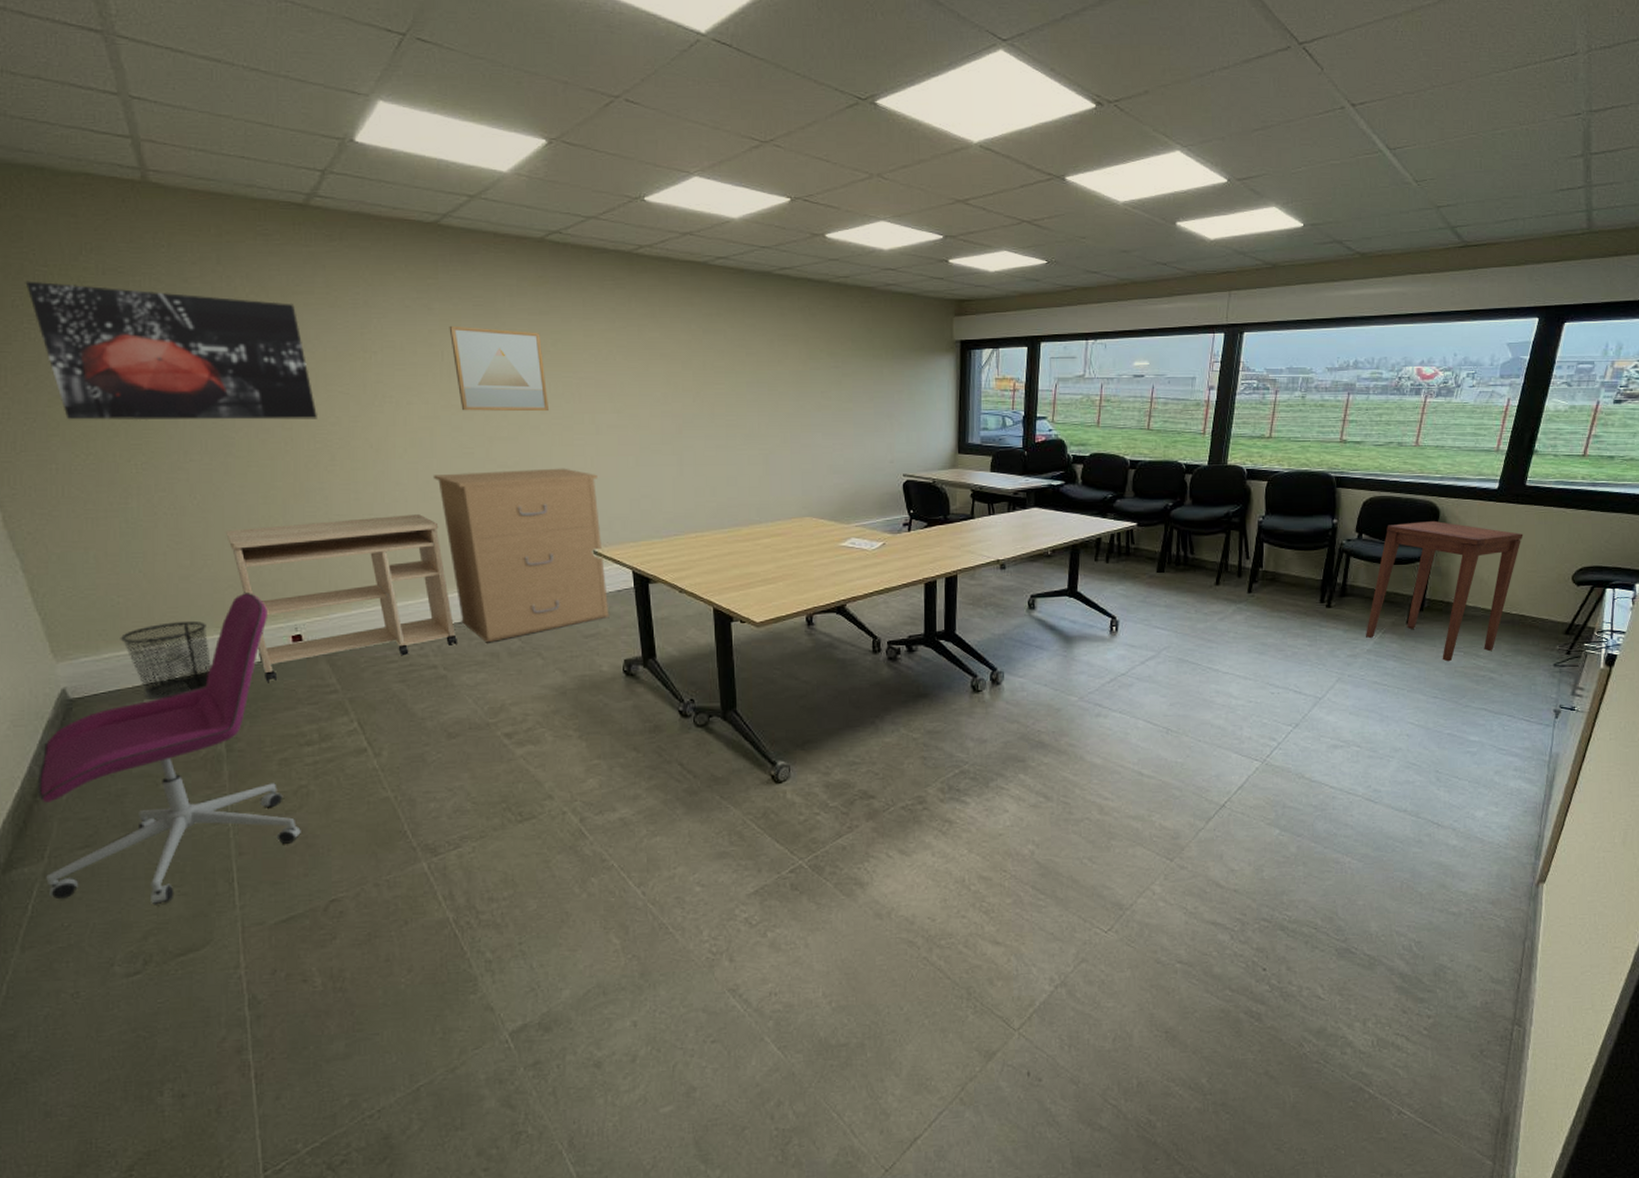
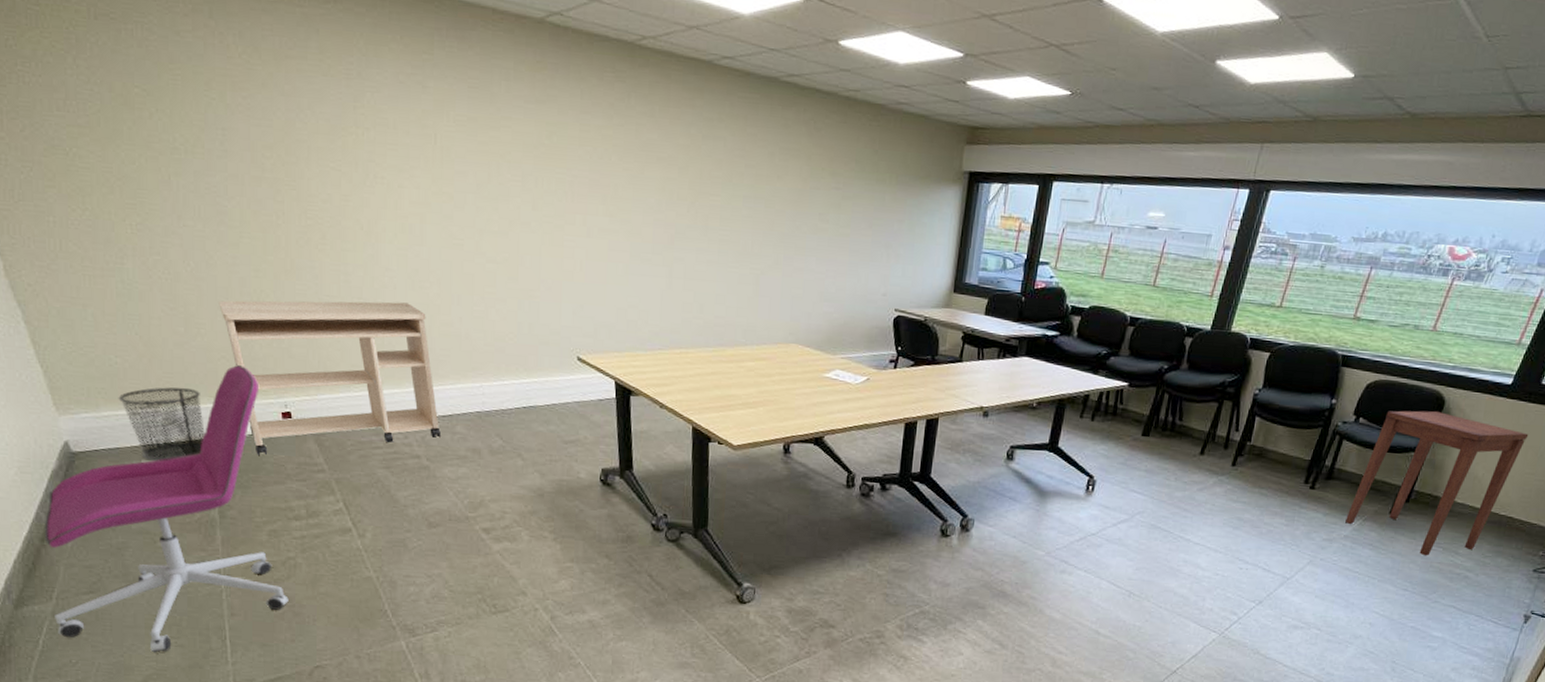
wall art: present [25,281,317,421] -> none [17,19,309,194]
filing cabinet: present [432,468,610,643] -> none [422,264,590,439]
wall art: present [449,325,549,412] -> none [443,107,541,209]

